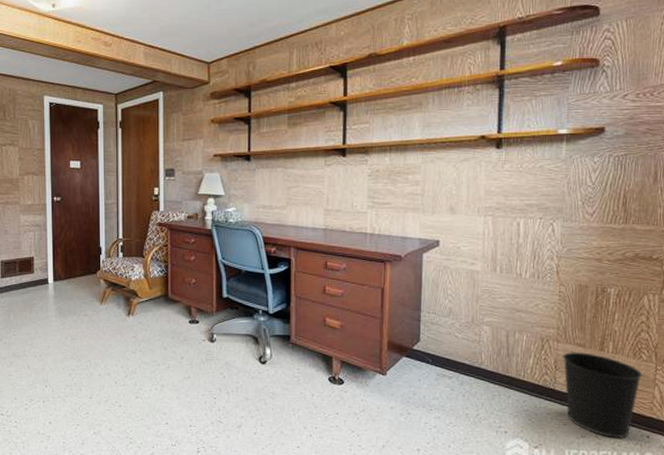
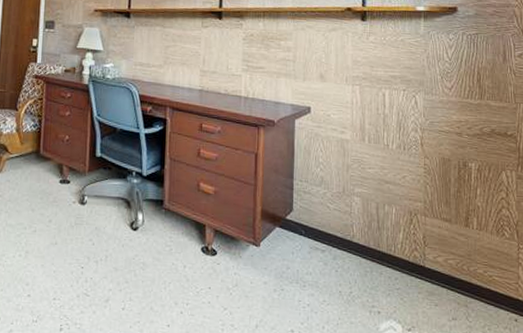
wastebasket: present [563,351,643,438] -> none [431,226,507,321]

